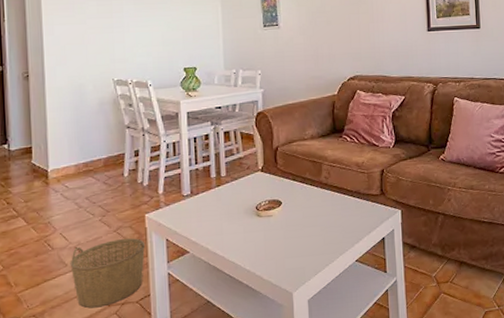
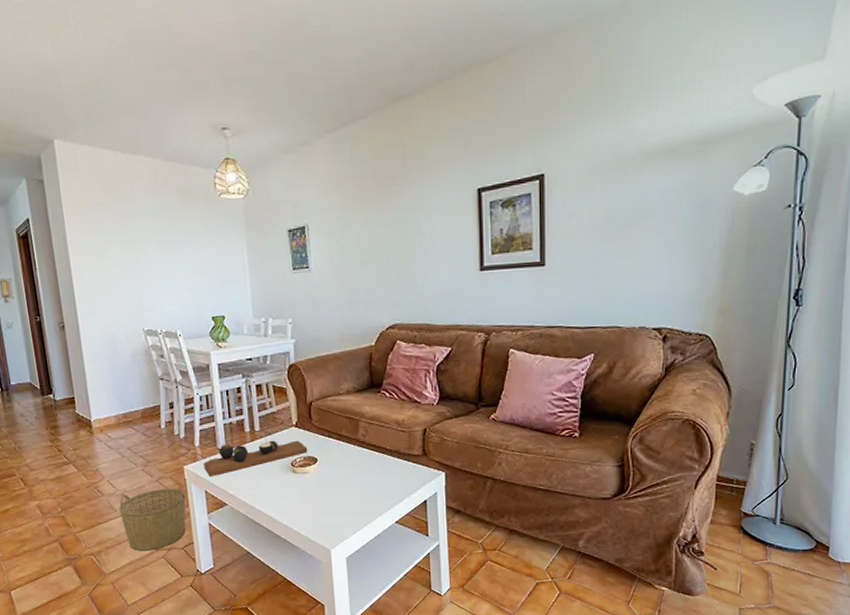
decorative tray: none [166,184,273,225] -> present [203,440,308,477]

